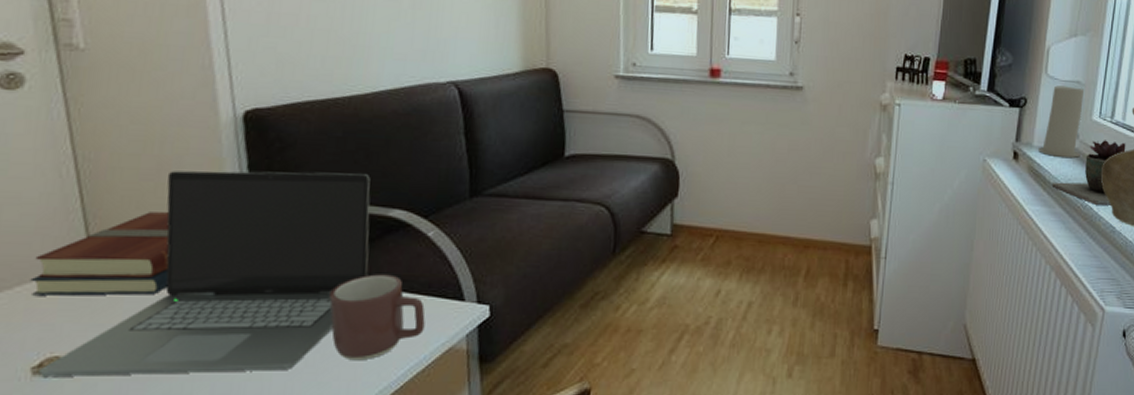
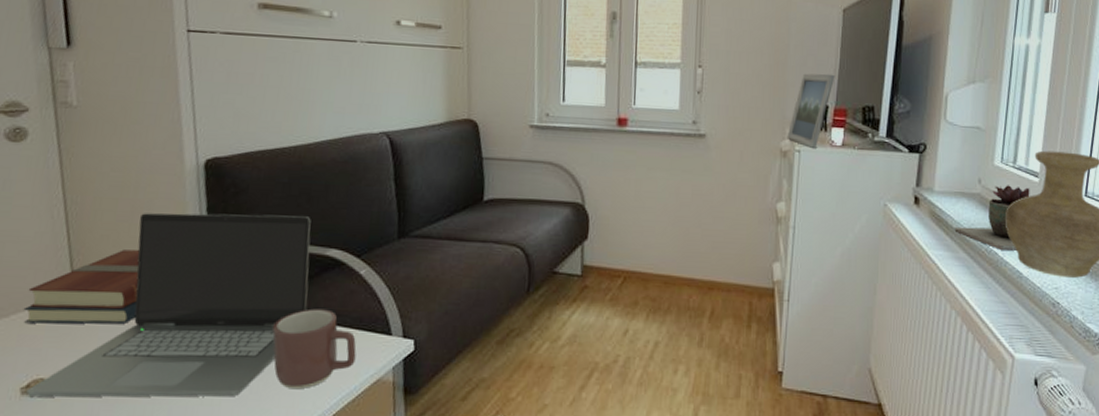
picture frame: none [887,24,938,102] -> present [787,73,835,148]
candle: present [1038,85,1085,158] -> none [940,131,985,203]

